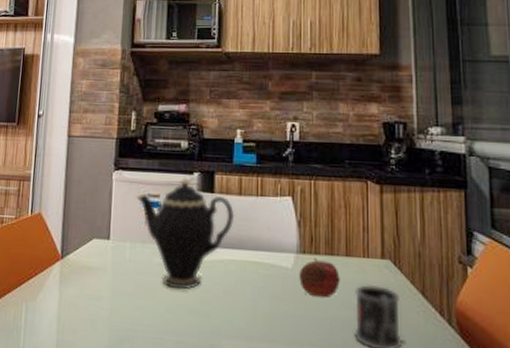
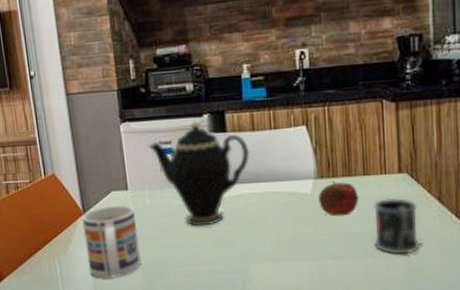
mug: none [55,253,113,336] -> present [81,205,141,279]

